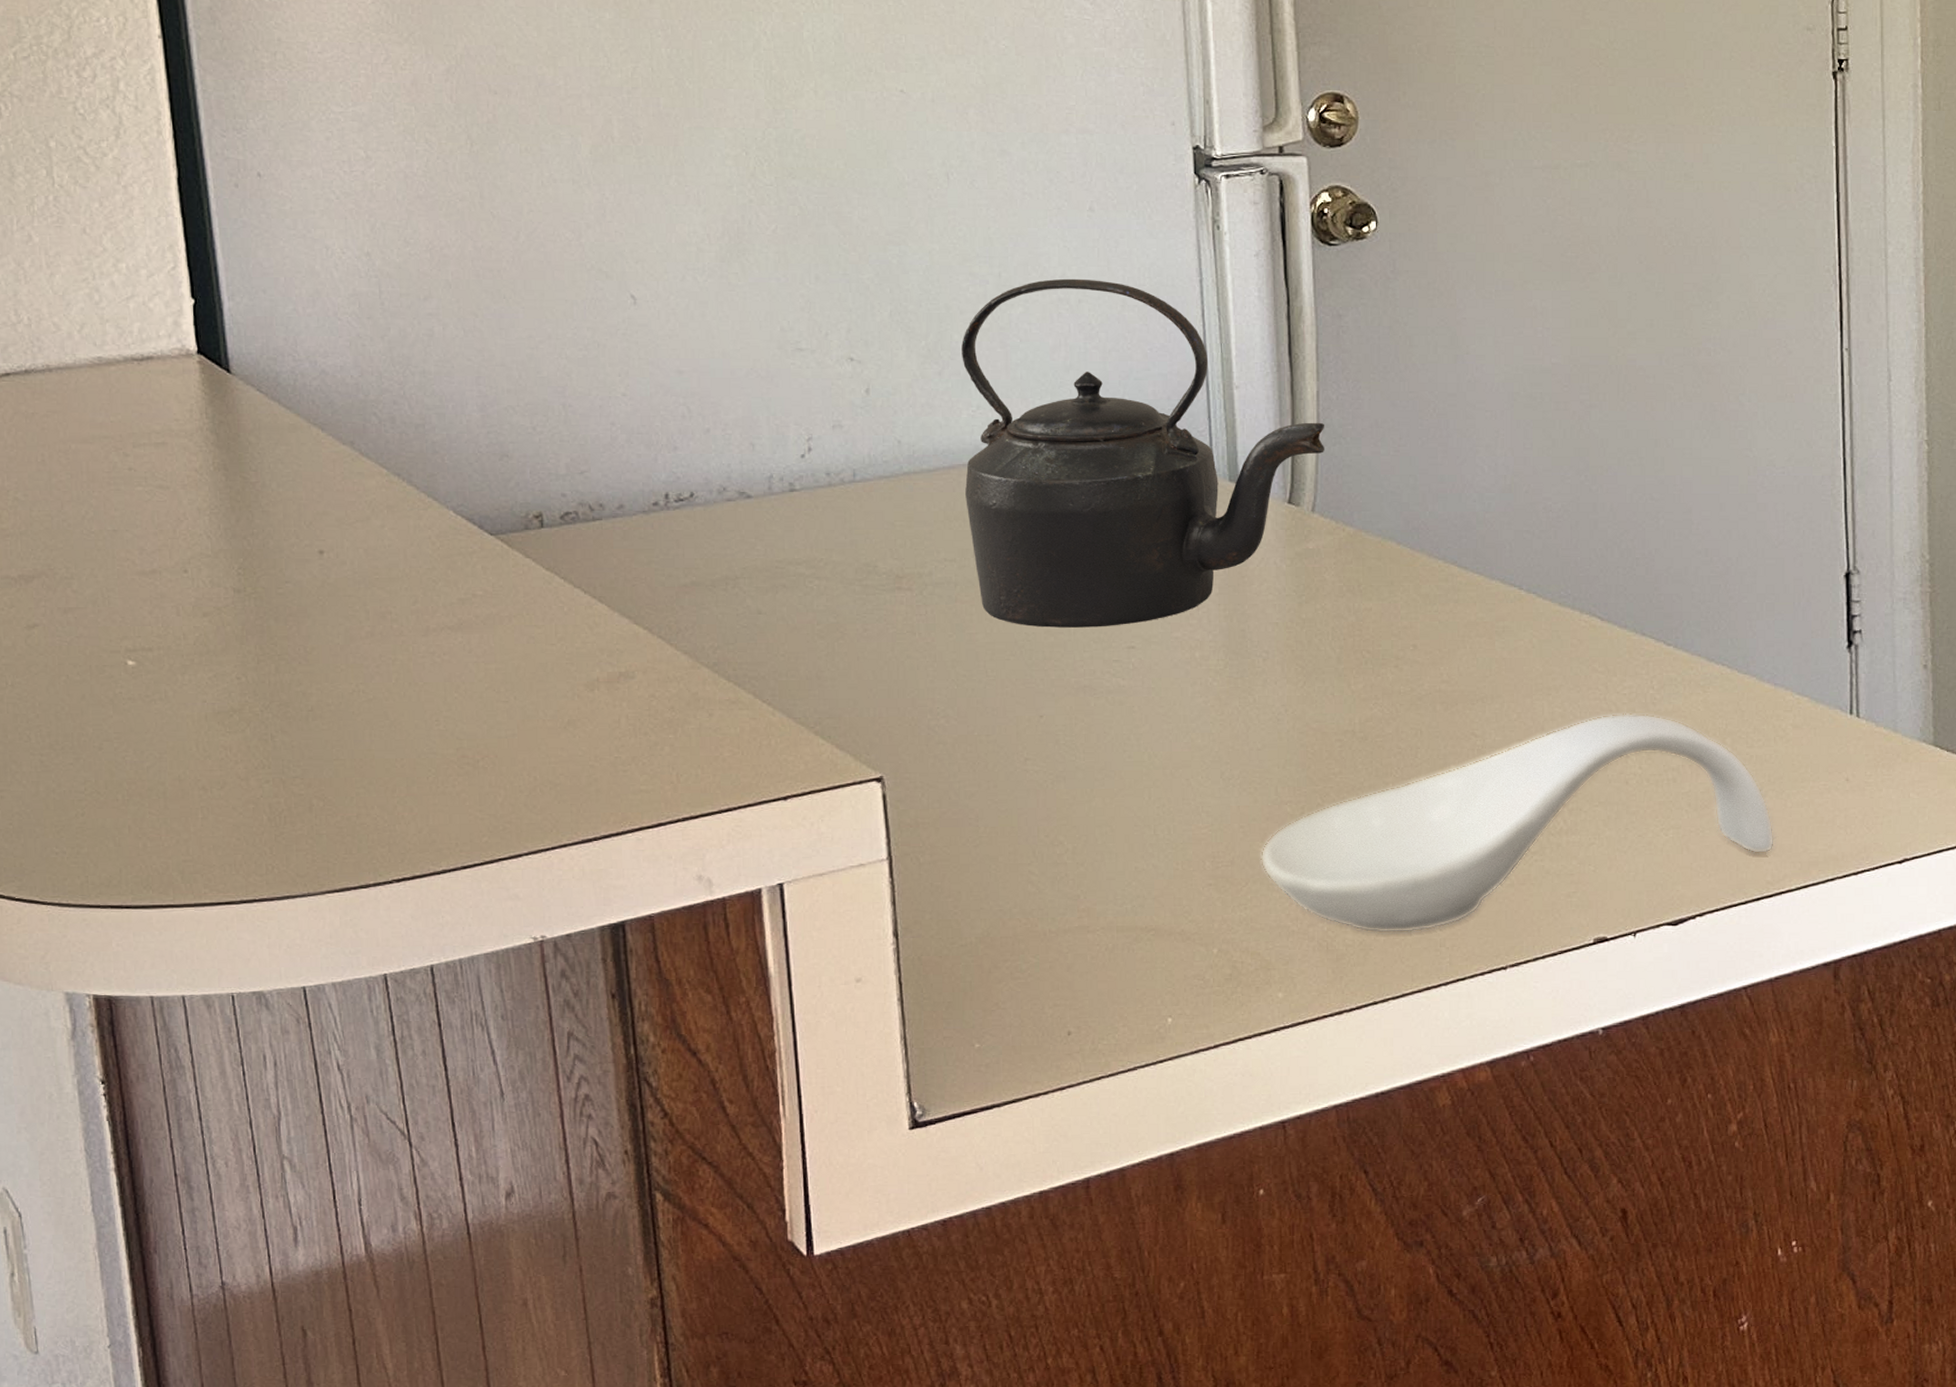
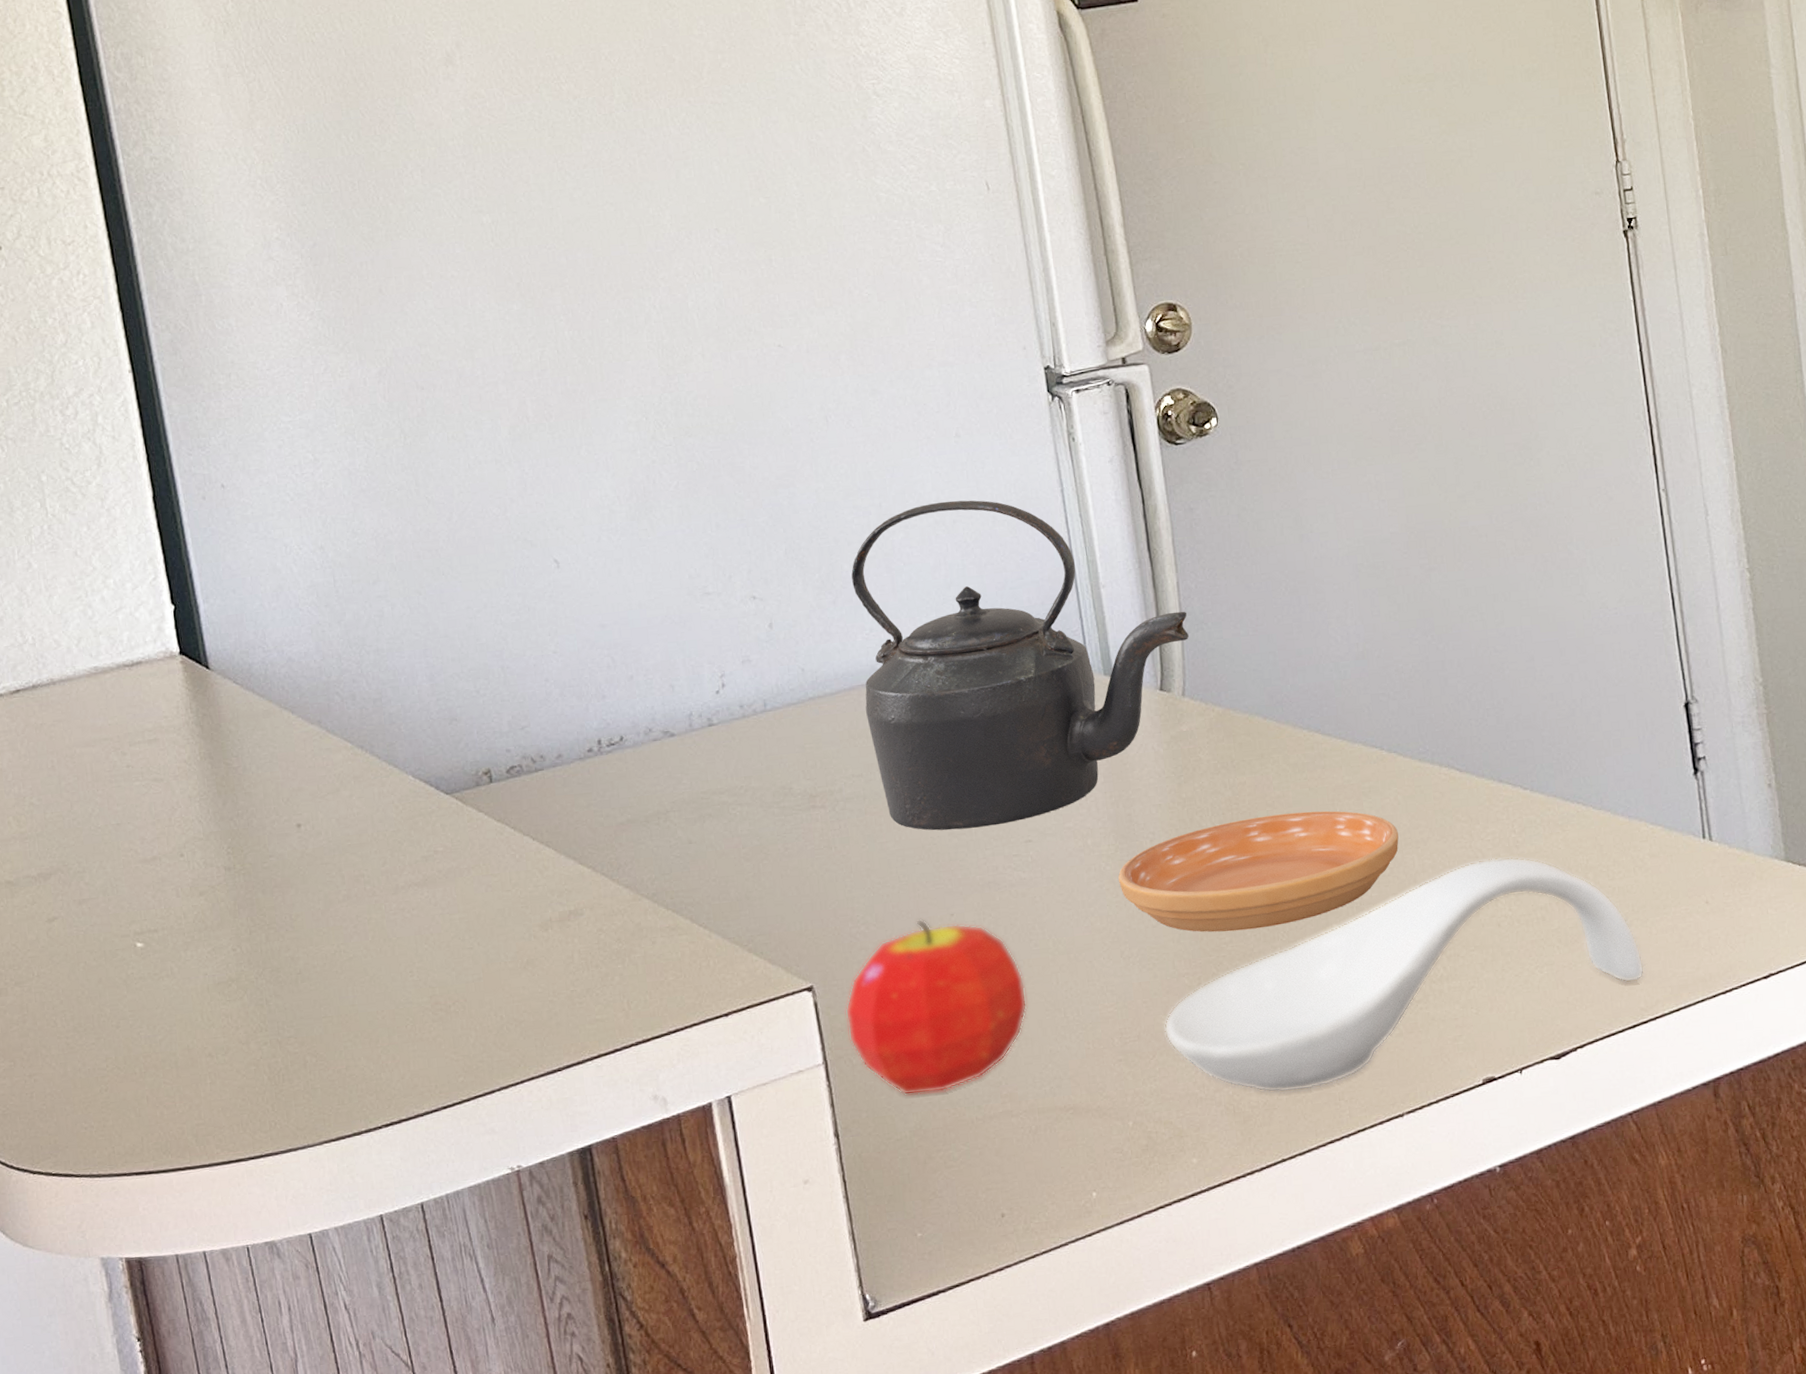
fruit: none [916,717,1115,900] -> present [845,918,1028,1096]
saucer: none [1225,646,1529,762] -> present [1118,810,1399,932]

